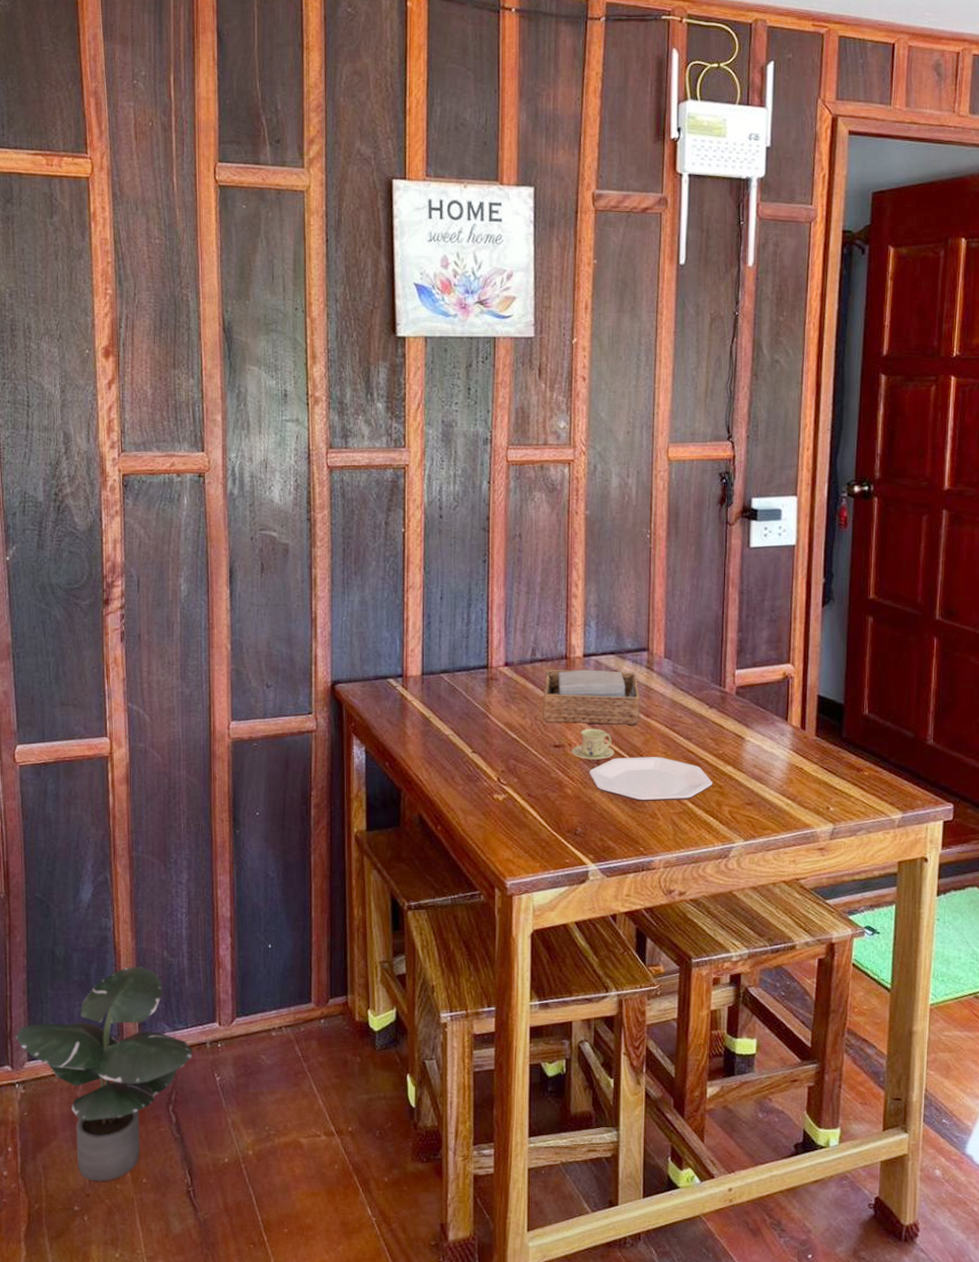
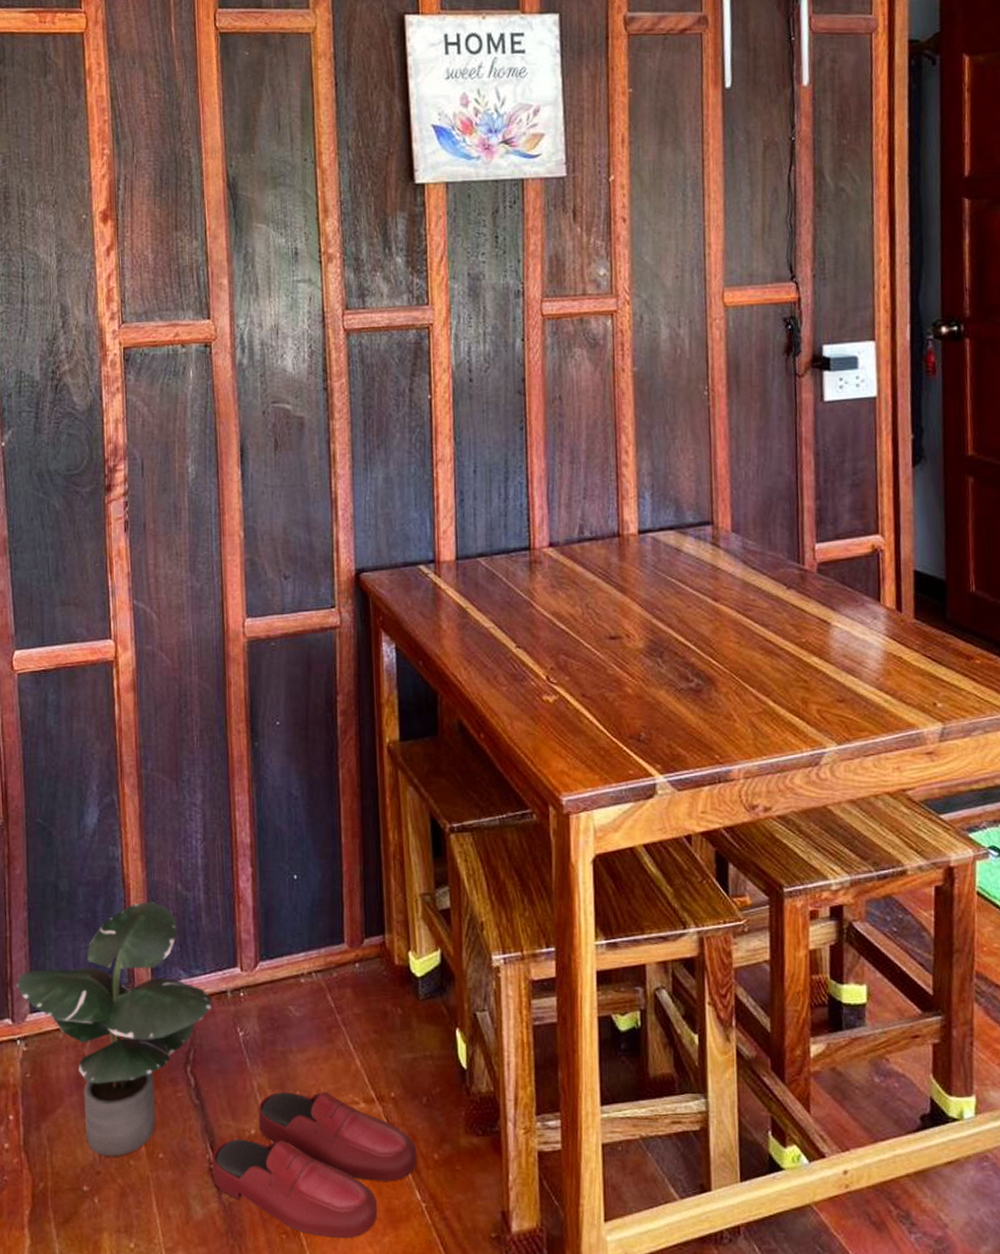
slippers: none [189,1126,370,1248] -> present [212,1091,417,1239]
napkin holder: present [542,669,640,725] -> none [594,547,707,612]
cup and saucer: present [571,728,615,760] -> none [629,616,680,653]
plate: present [589,757,713,802] -> none [651,648,796,701]

